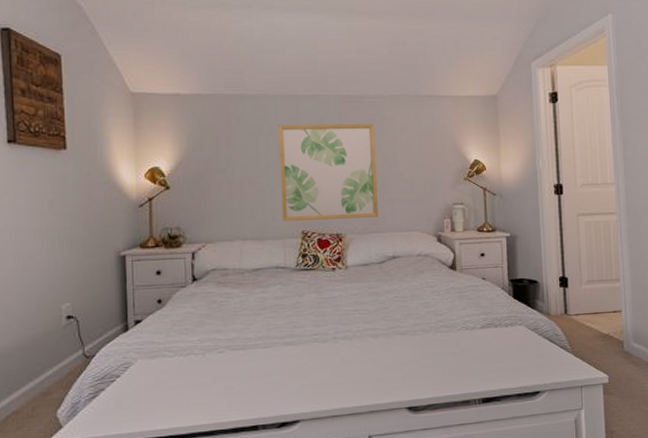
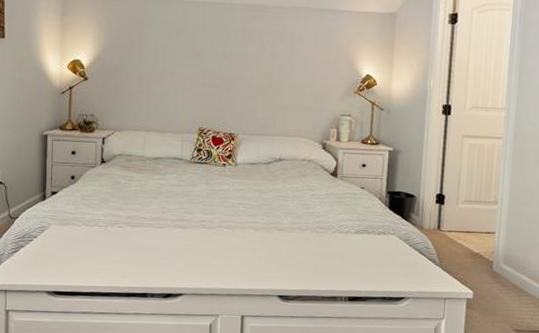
wall art: present [278,123,379,222] -> none [182,28,274,121]

